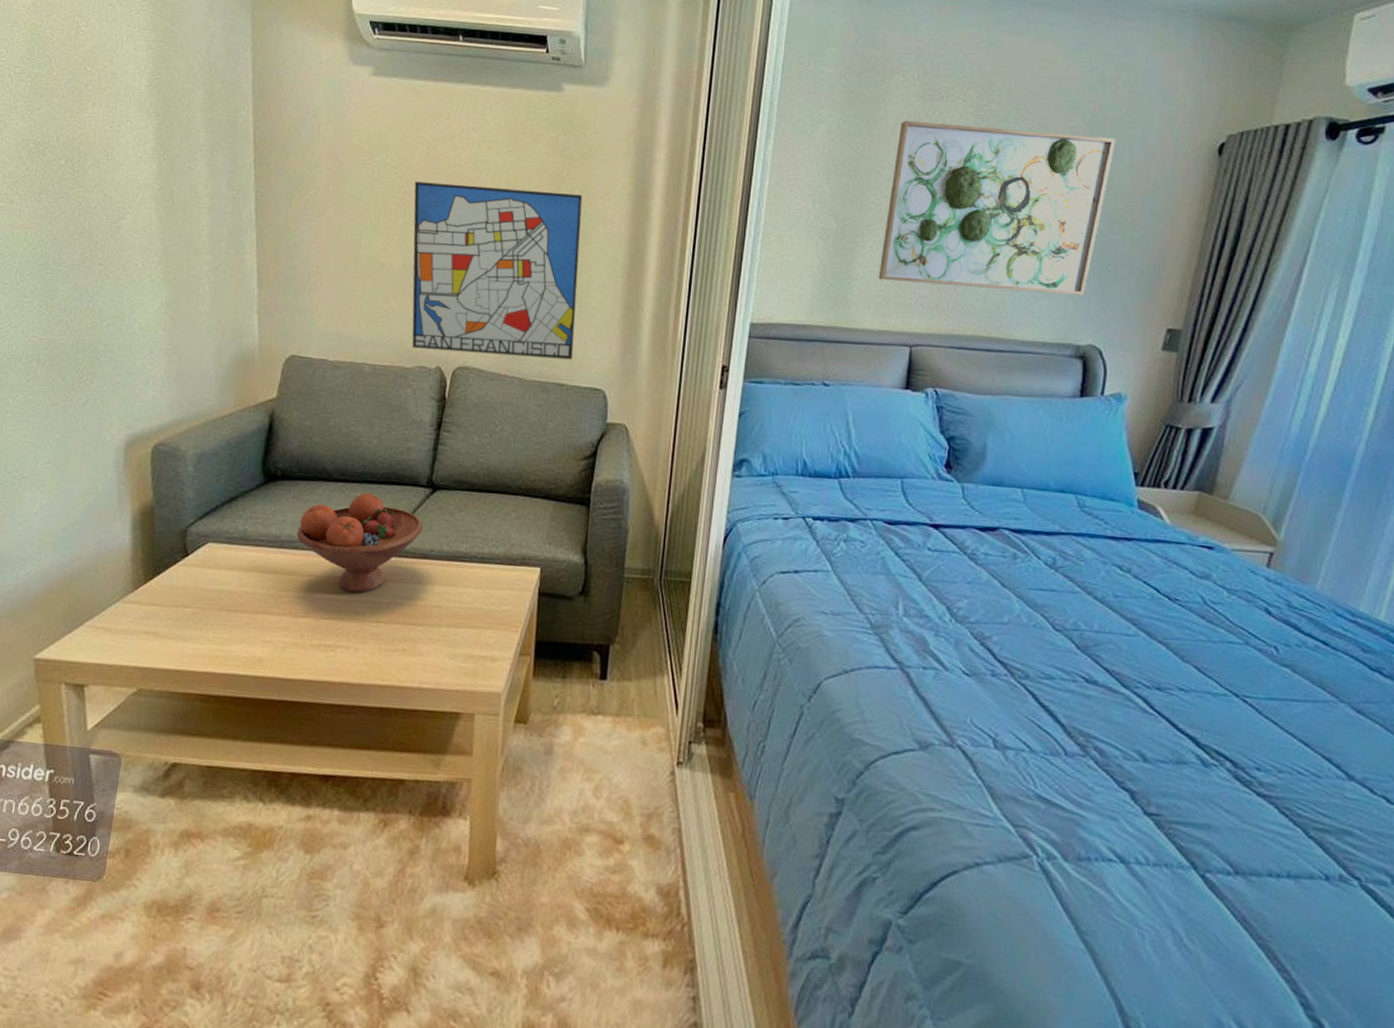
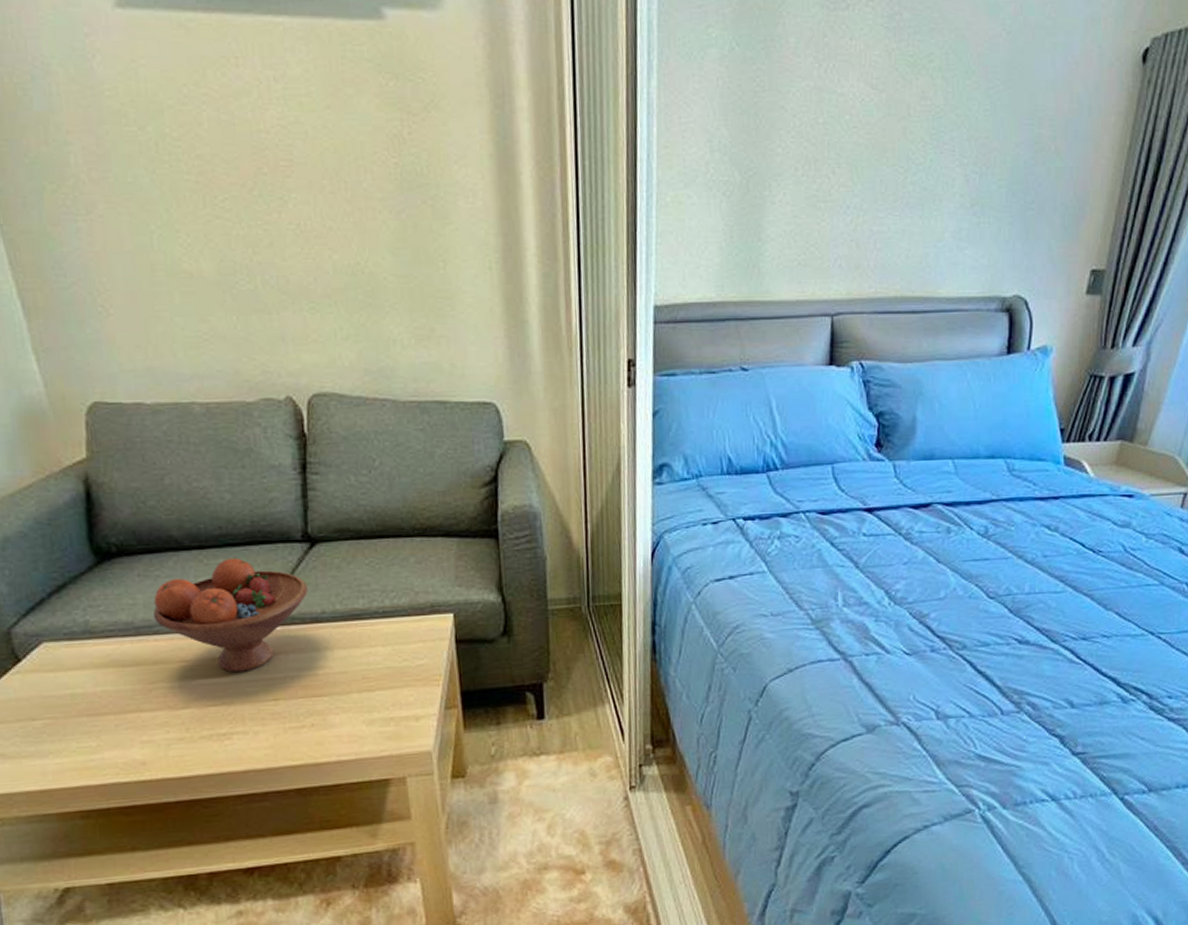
wall art: present [412,181,583,360] -> none [209,157,452,377]
wall art: present [878,120,1116,296] -> none [791,38,1038,241]

